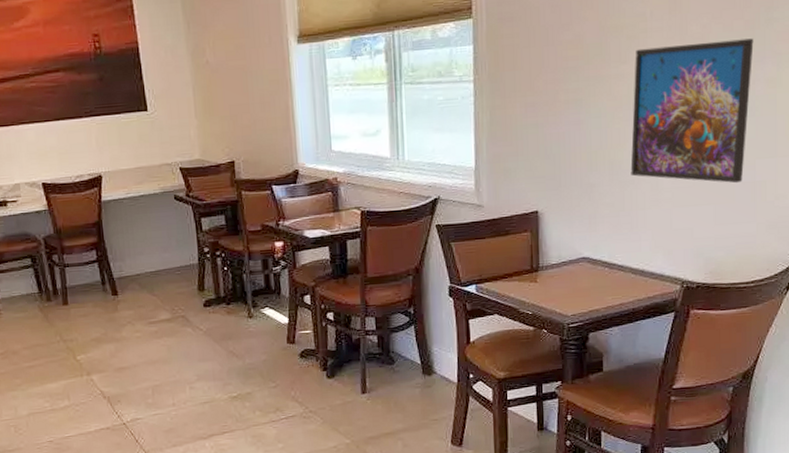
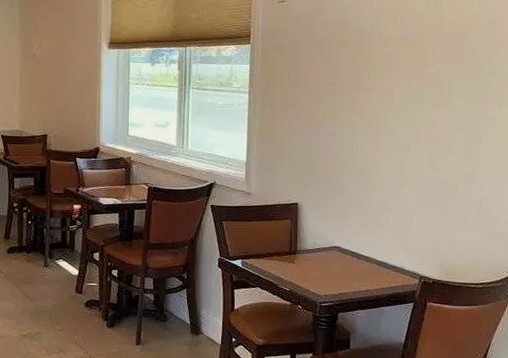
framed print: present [630,38,754,184] -> none [377,82,479,198]

